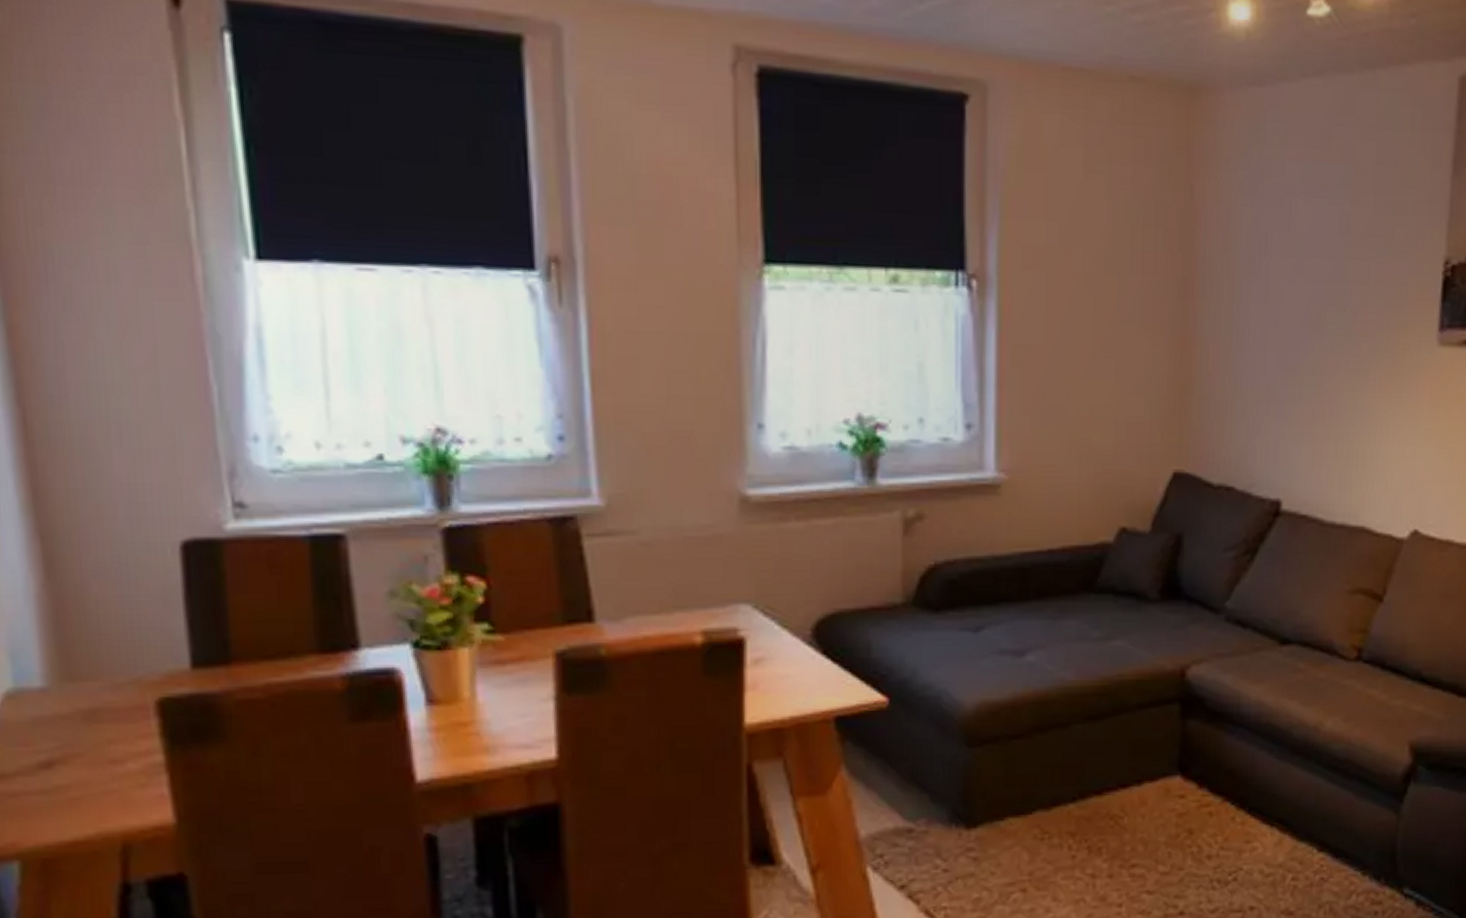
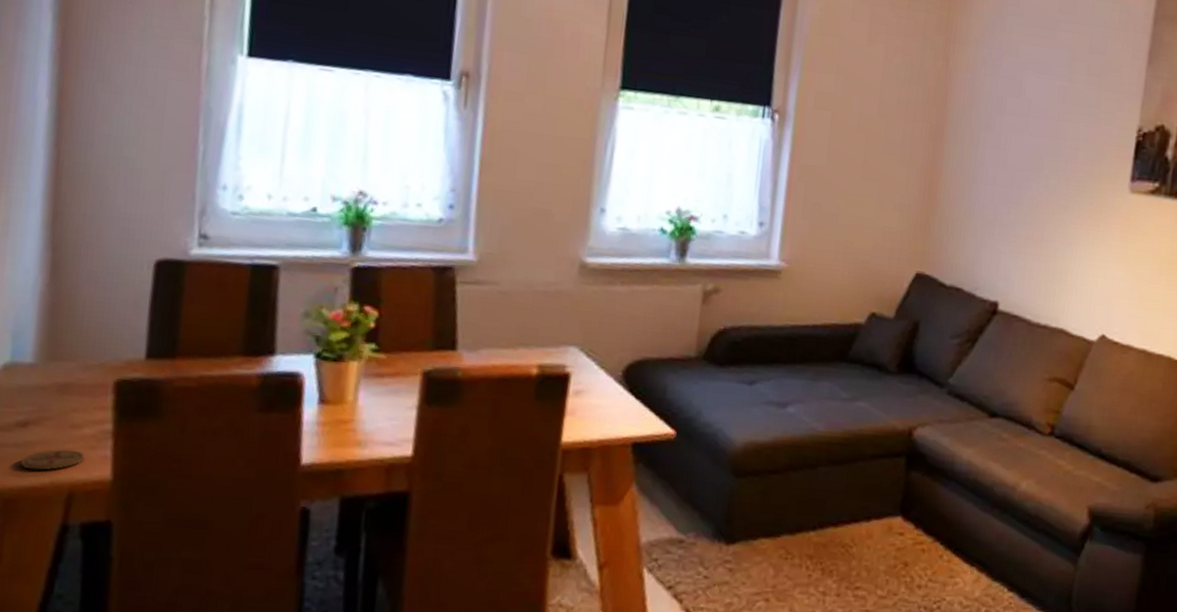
coaster: none [51,791,135,821] -> present [19,449,85,471]

